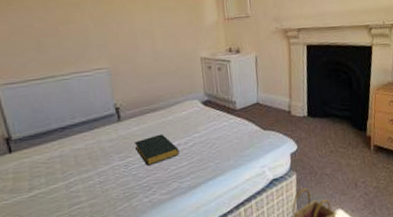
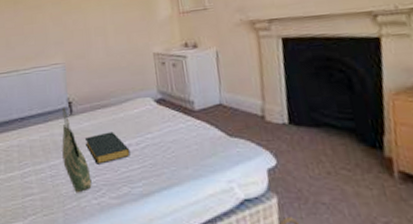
tote bag: none [109,113,143,195] -> present [62,107,92,193]

